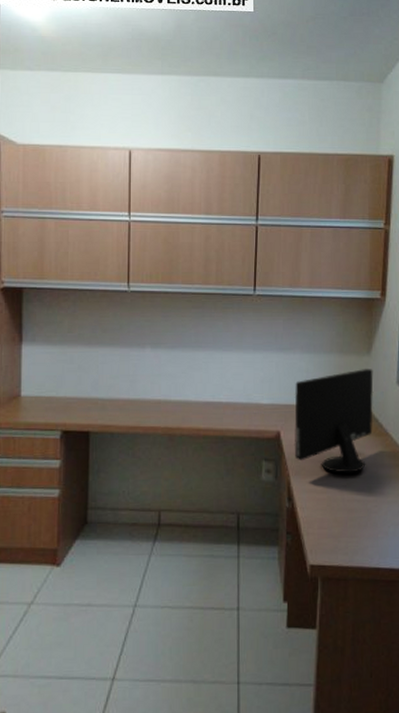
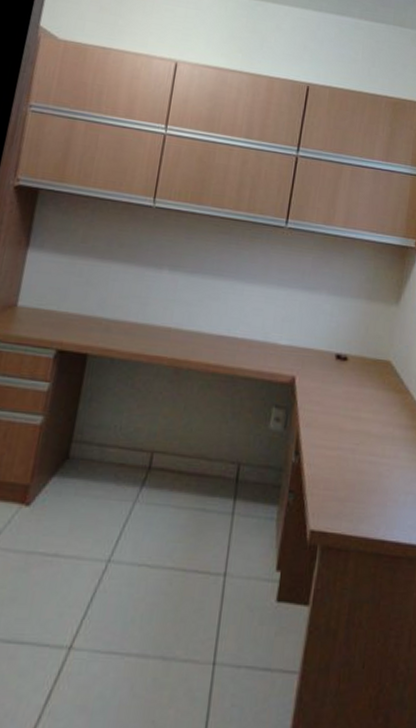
computer monitor: present [294,369,374,473] -> none [308,319,400,431]

